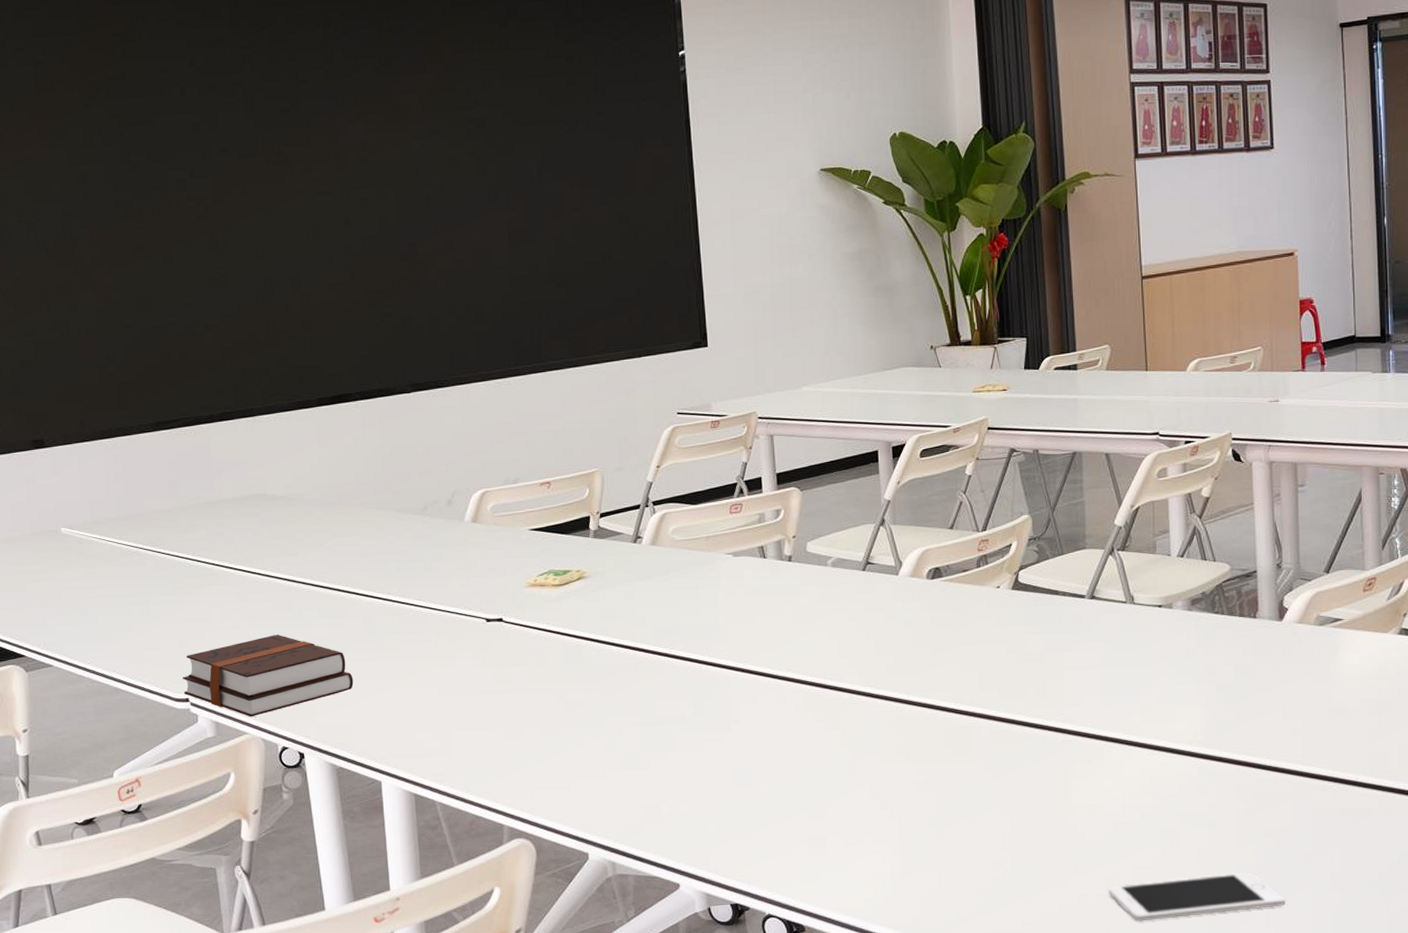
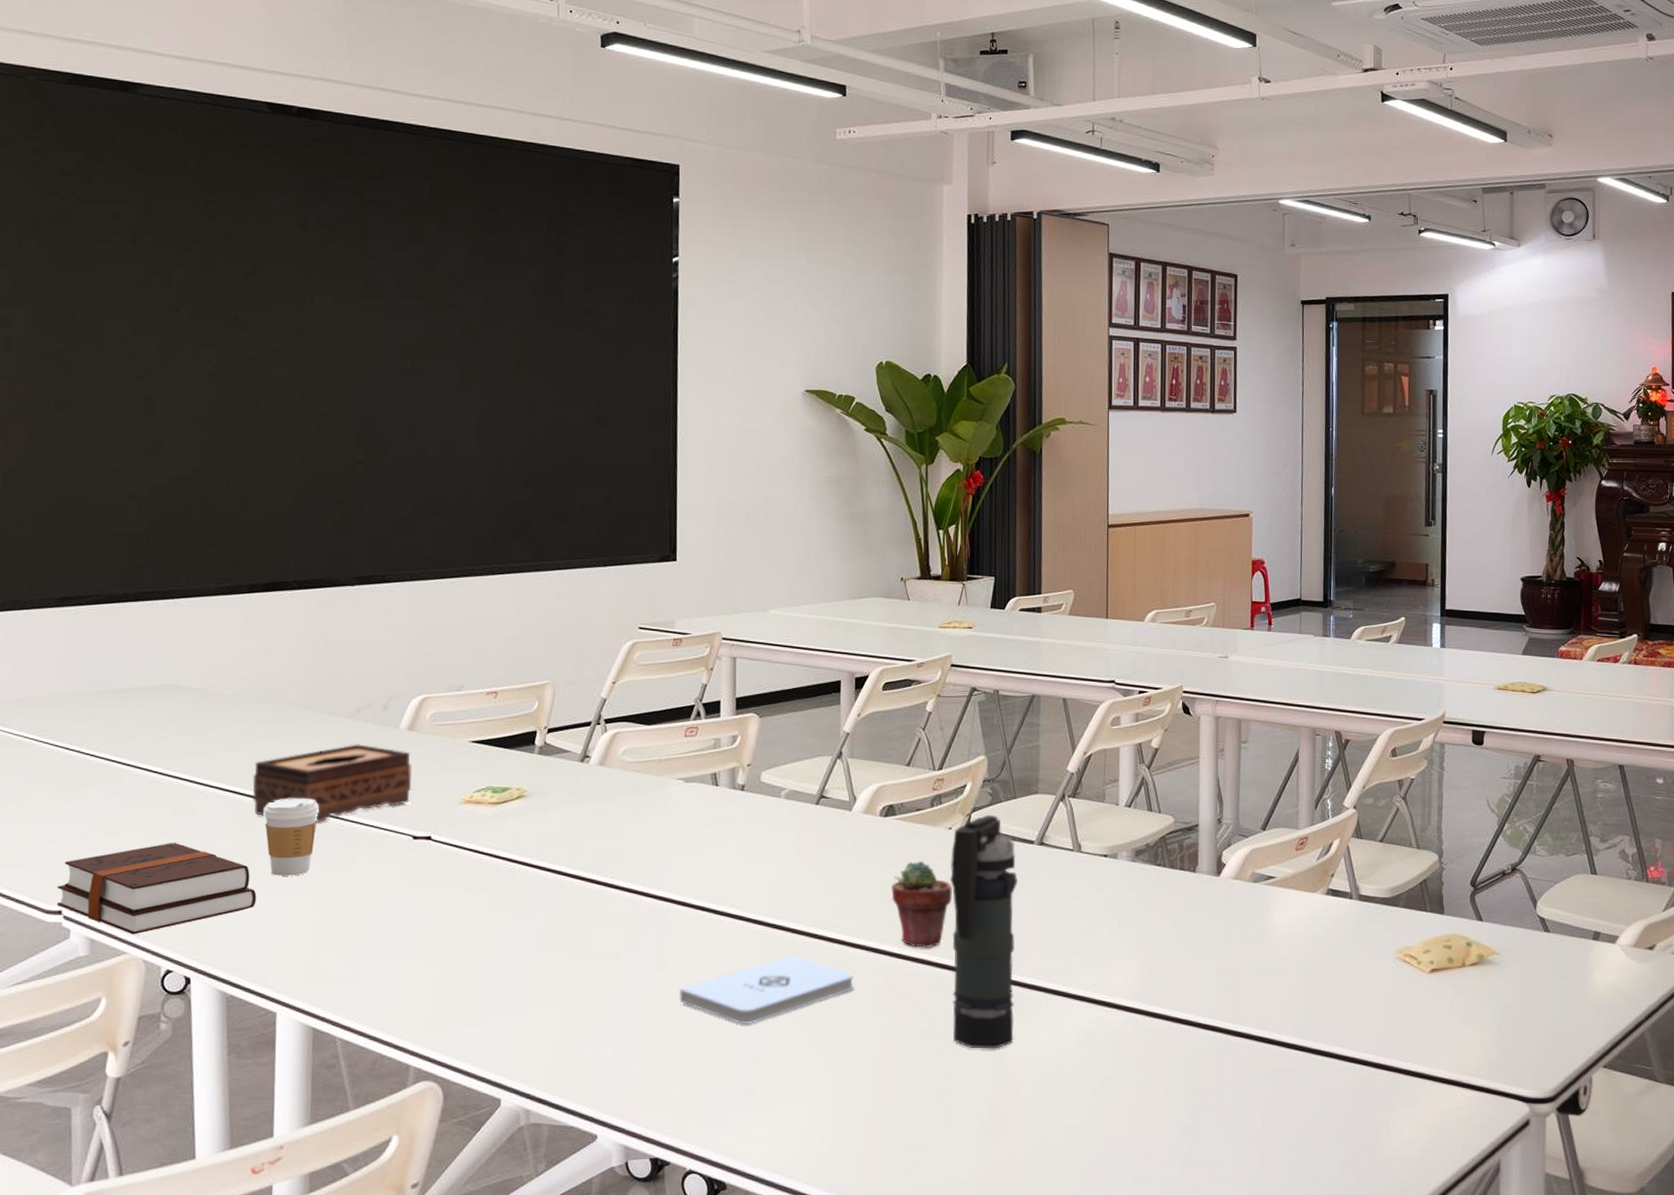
tissue box: none [338,538,481,611] -> present [252,744,413,823]
coffee cup: none [351,590,400,660] -> present [263,799,319,876]
notepad: none [744,714,914,781] -> present [678,955,854,1025]
potted succulent: none [943,620,1006,703] -> present [891,861,953,948]
smoke grenade: none [1000,572,1077,797] -> present [949,815,1018,1049]
cell phone: present [1108,872,1286,921] -> none [1037,1132,1208,1183]

